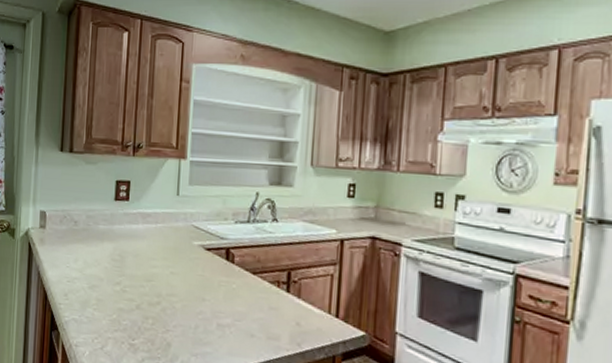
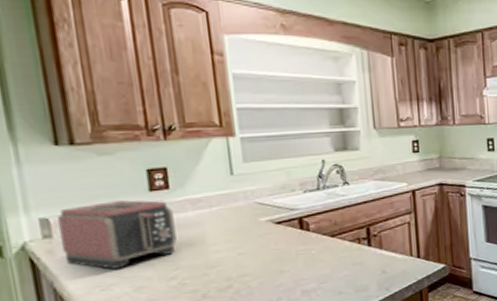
toaster: none [50,204,128,265] -> present [58,200,177,269]

